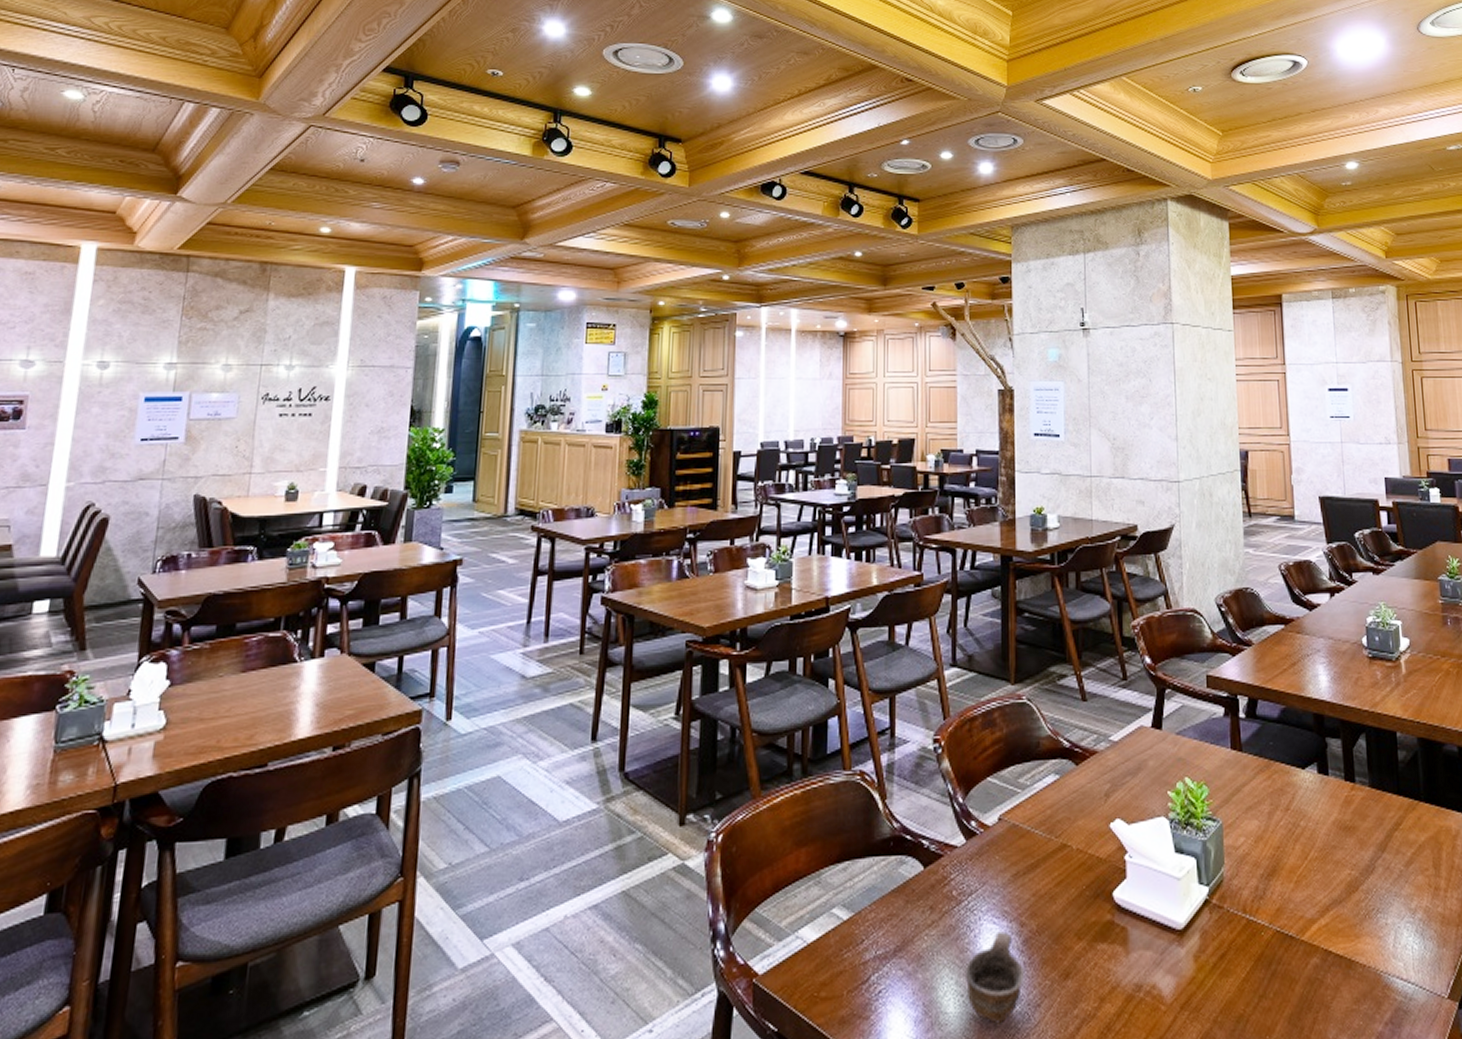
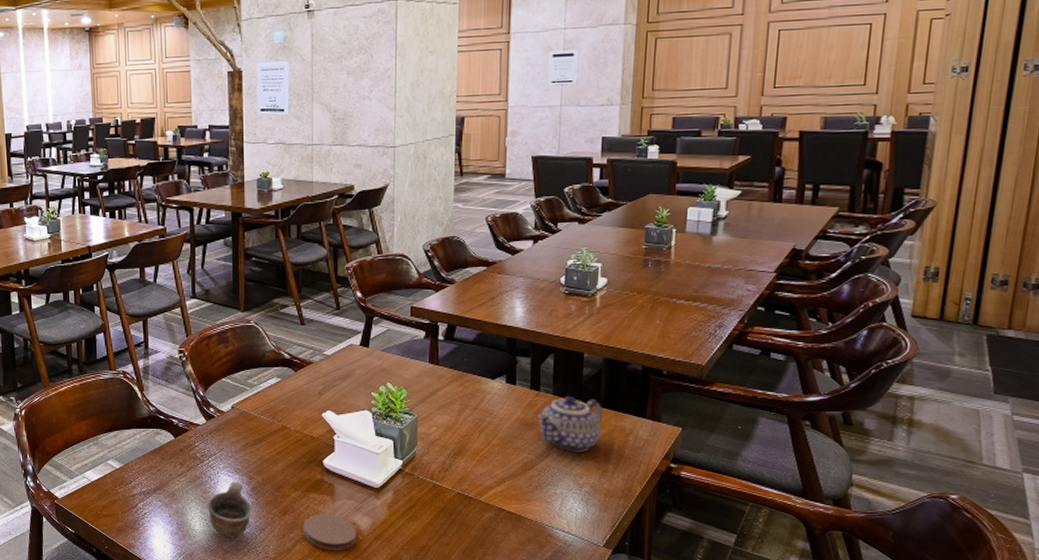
coaster: none [1090,973,1159,1032] -> present [303,514,357,551]
teapot: none [1356,788,1427,864] -> present [537,396,604,452]

